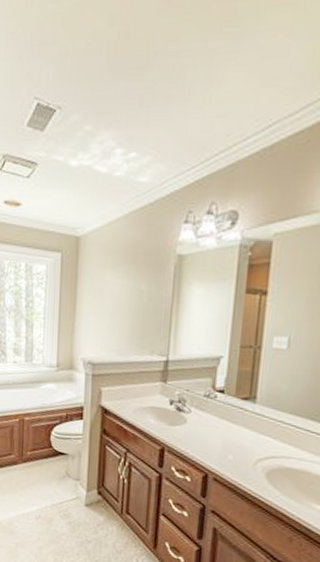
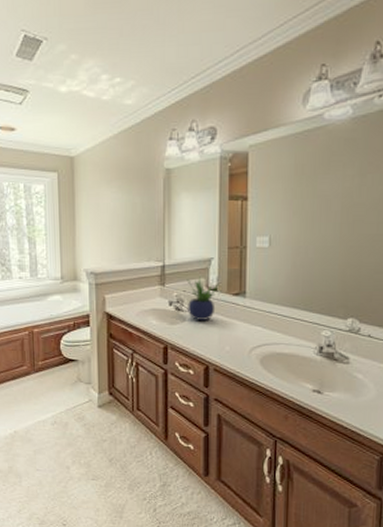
potted plant: none [189,376,226,424] -> present [187,277,219,320]

